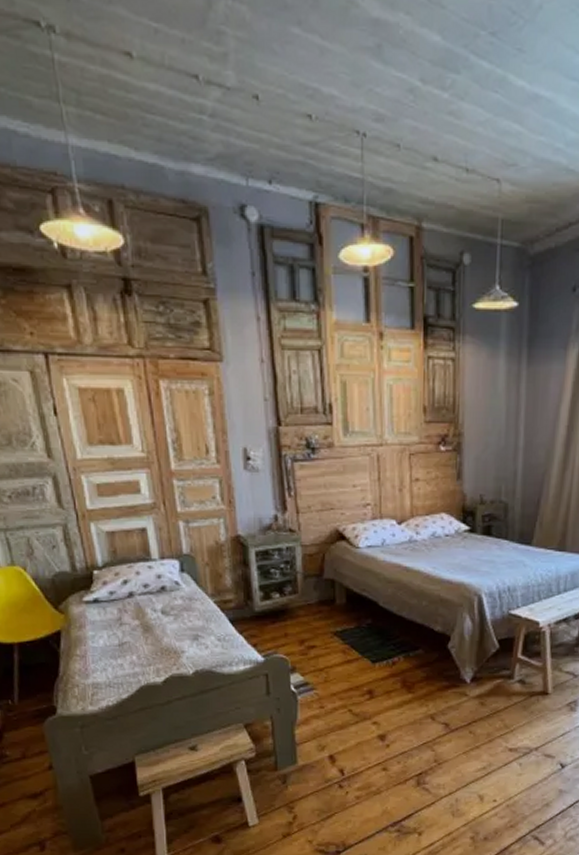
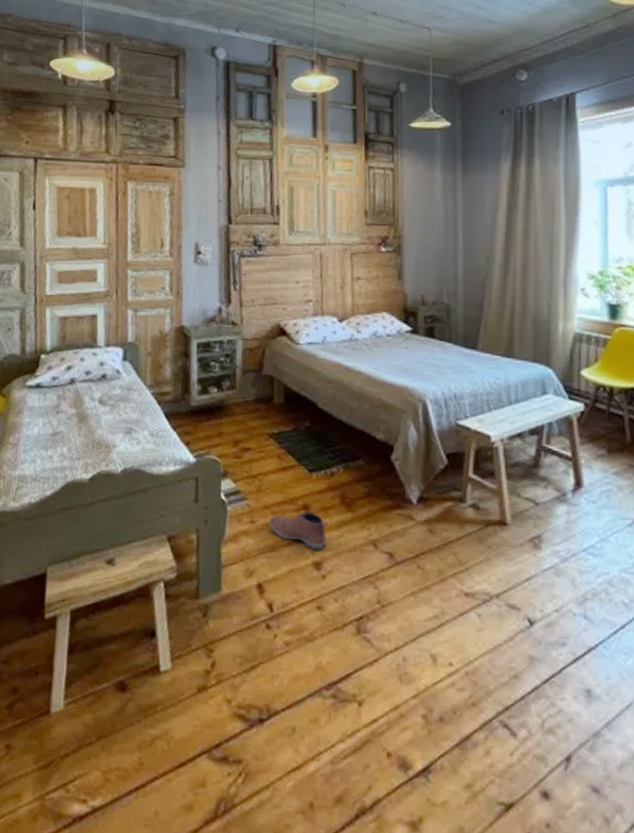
shoe: none [337,696,390,727] -> present [269,512,328,551]

